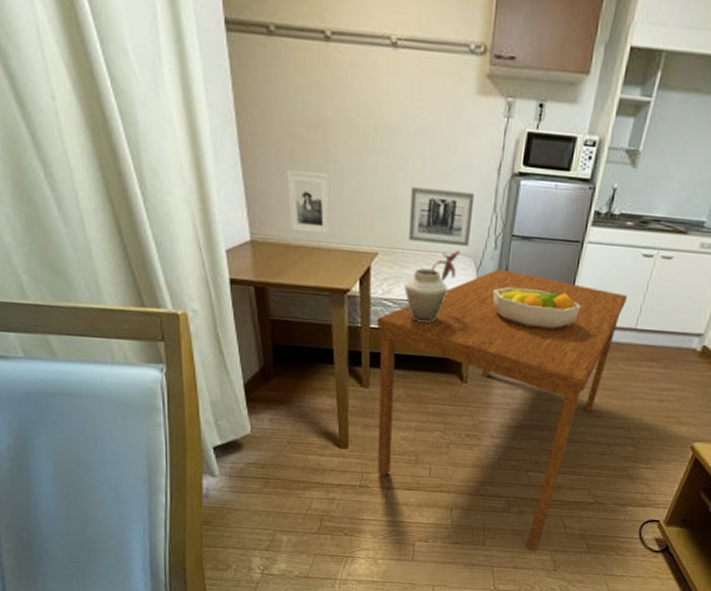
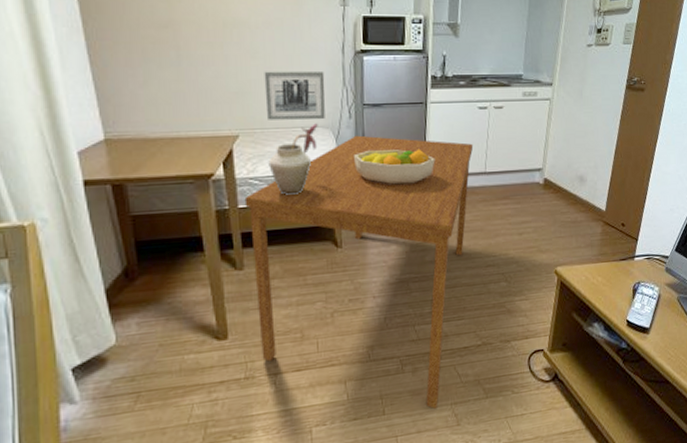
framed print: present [286,170,331,235] -> none [139,69,189,126]

